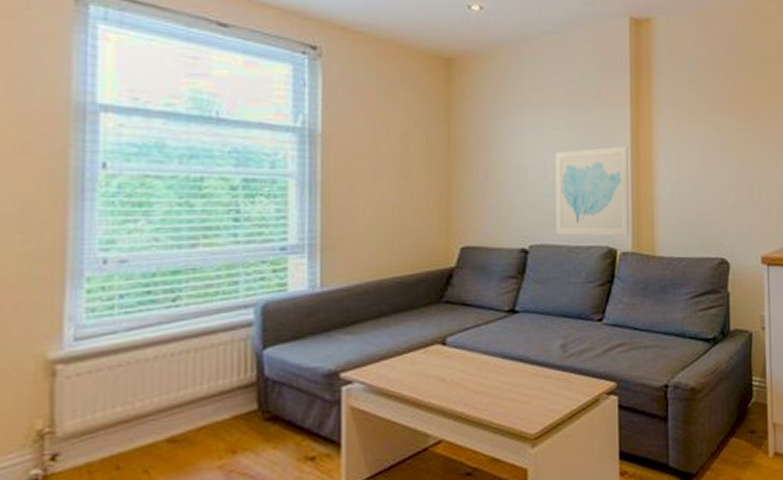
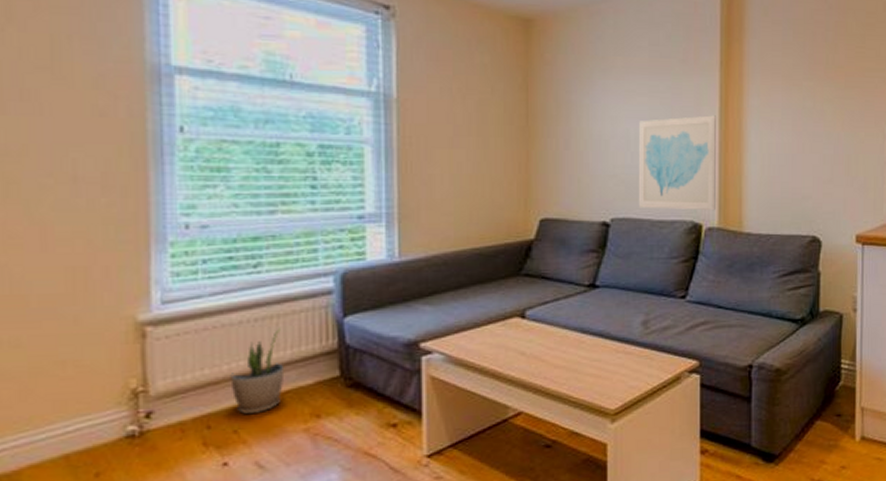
potted plant: none [143,362,201,453] -> present [230,328,285,415]

